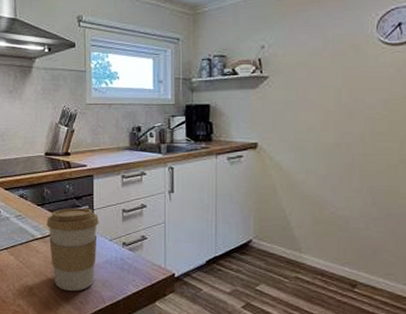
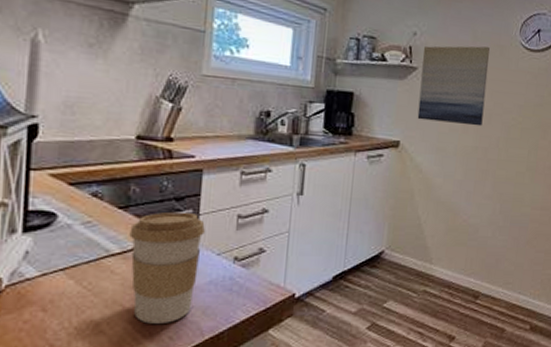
wall art: none [272,47,344,124] -> present [417,46,490,127]

